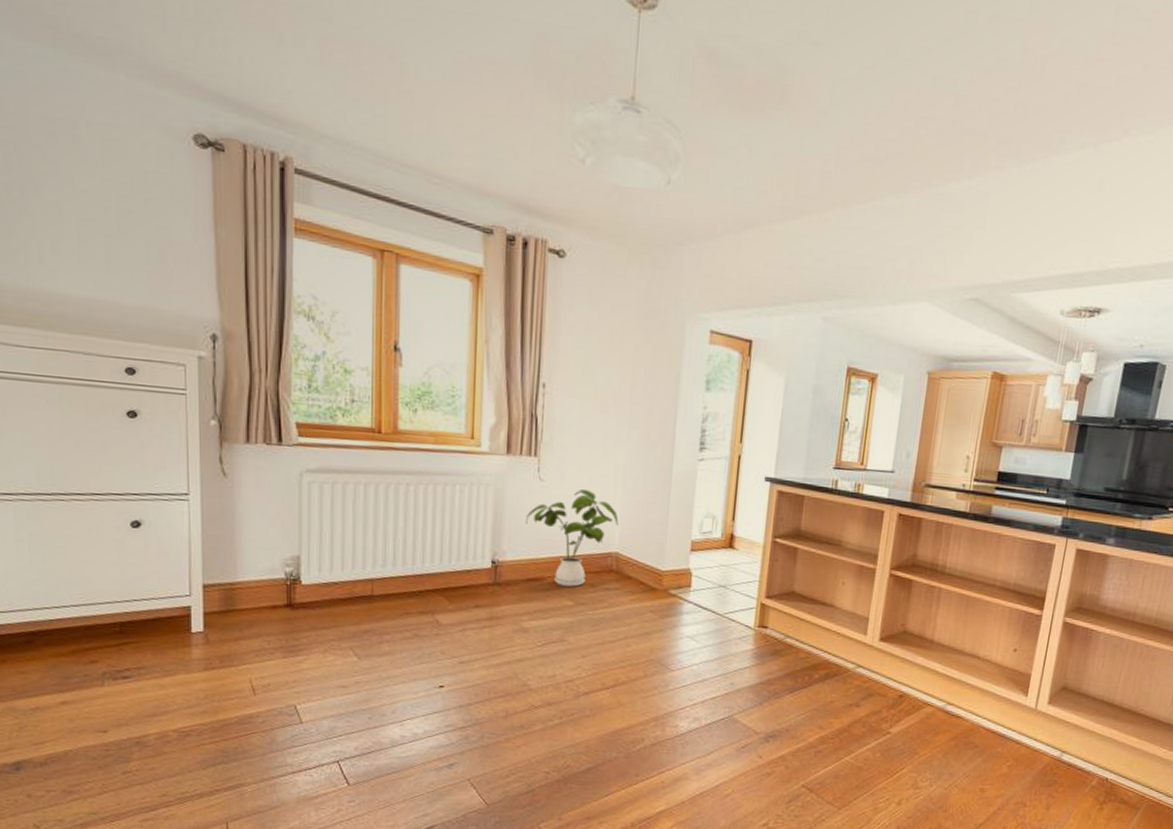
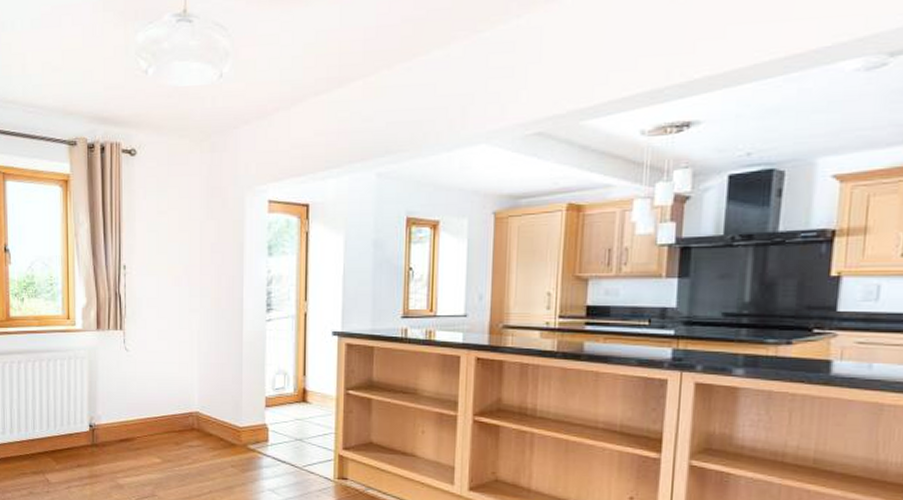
house plant: present [526,489,619,587] -> none [116,356,197,445]

